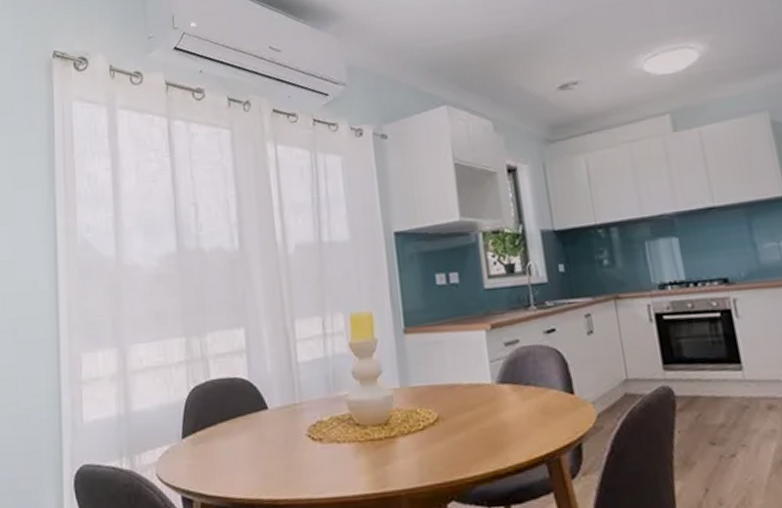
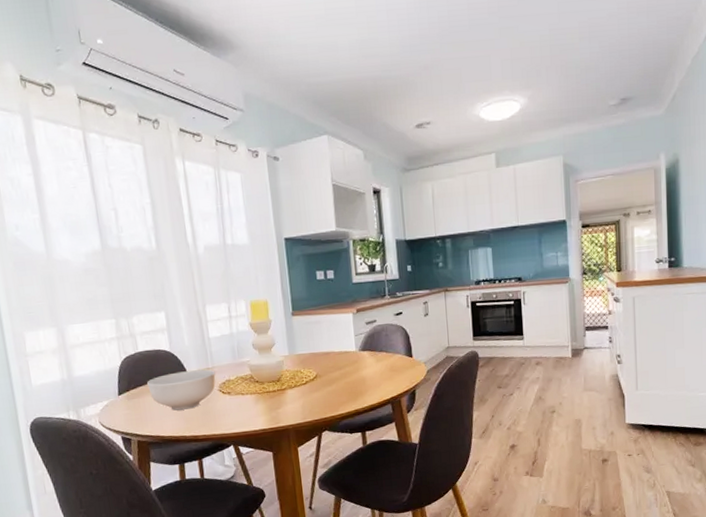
bowl: none [218,405,304,462] -> present [147,369,216,411]

